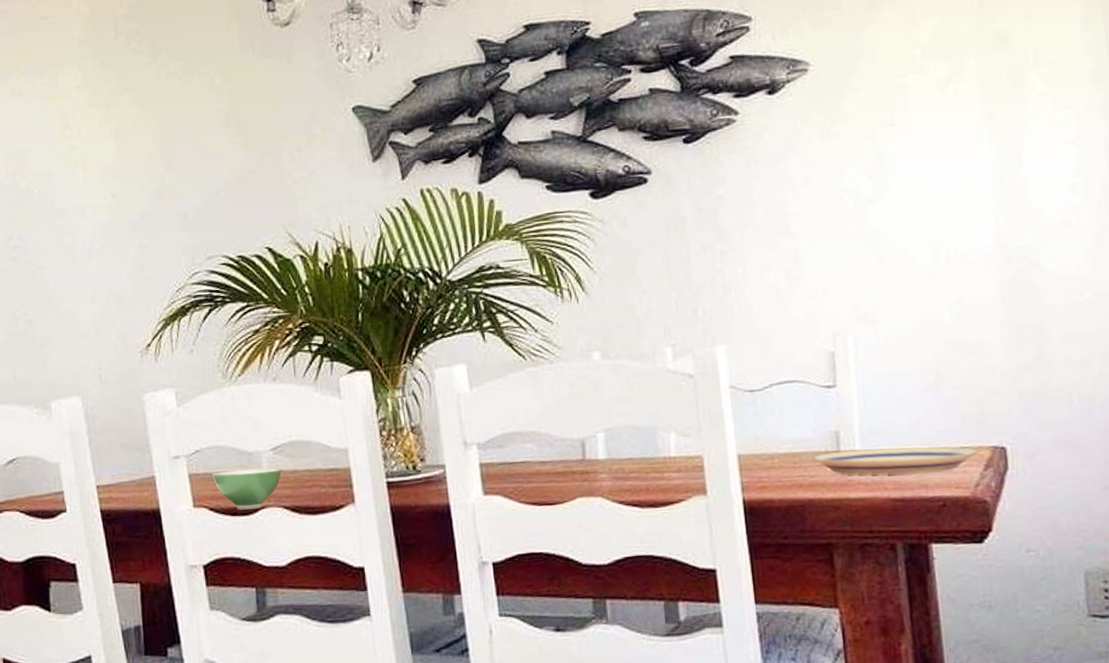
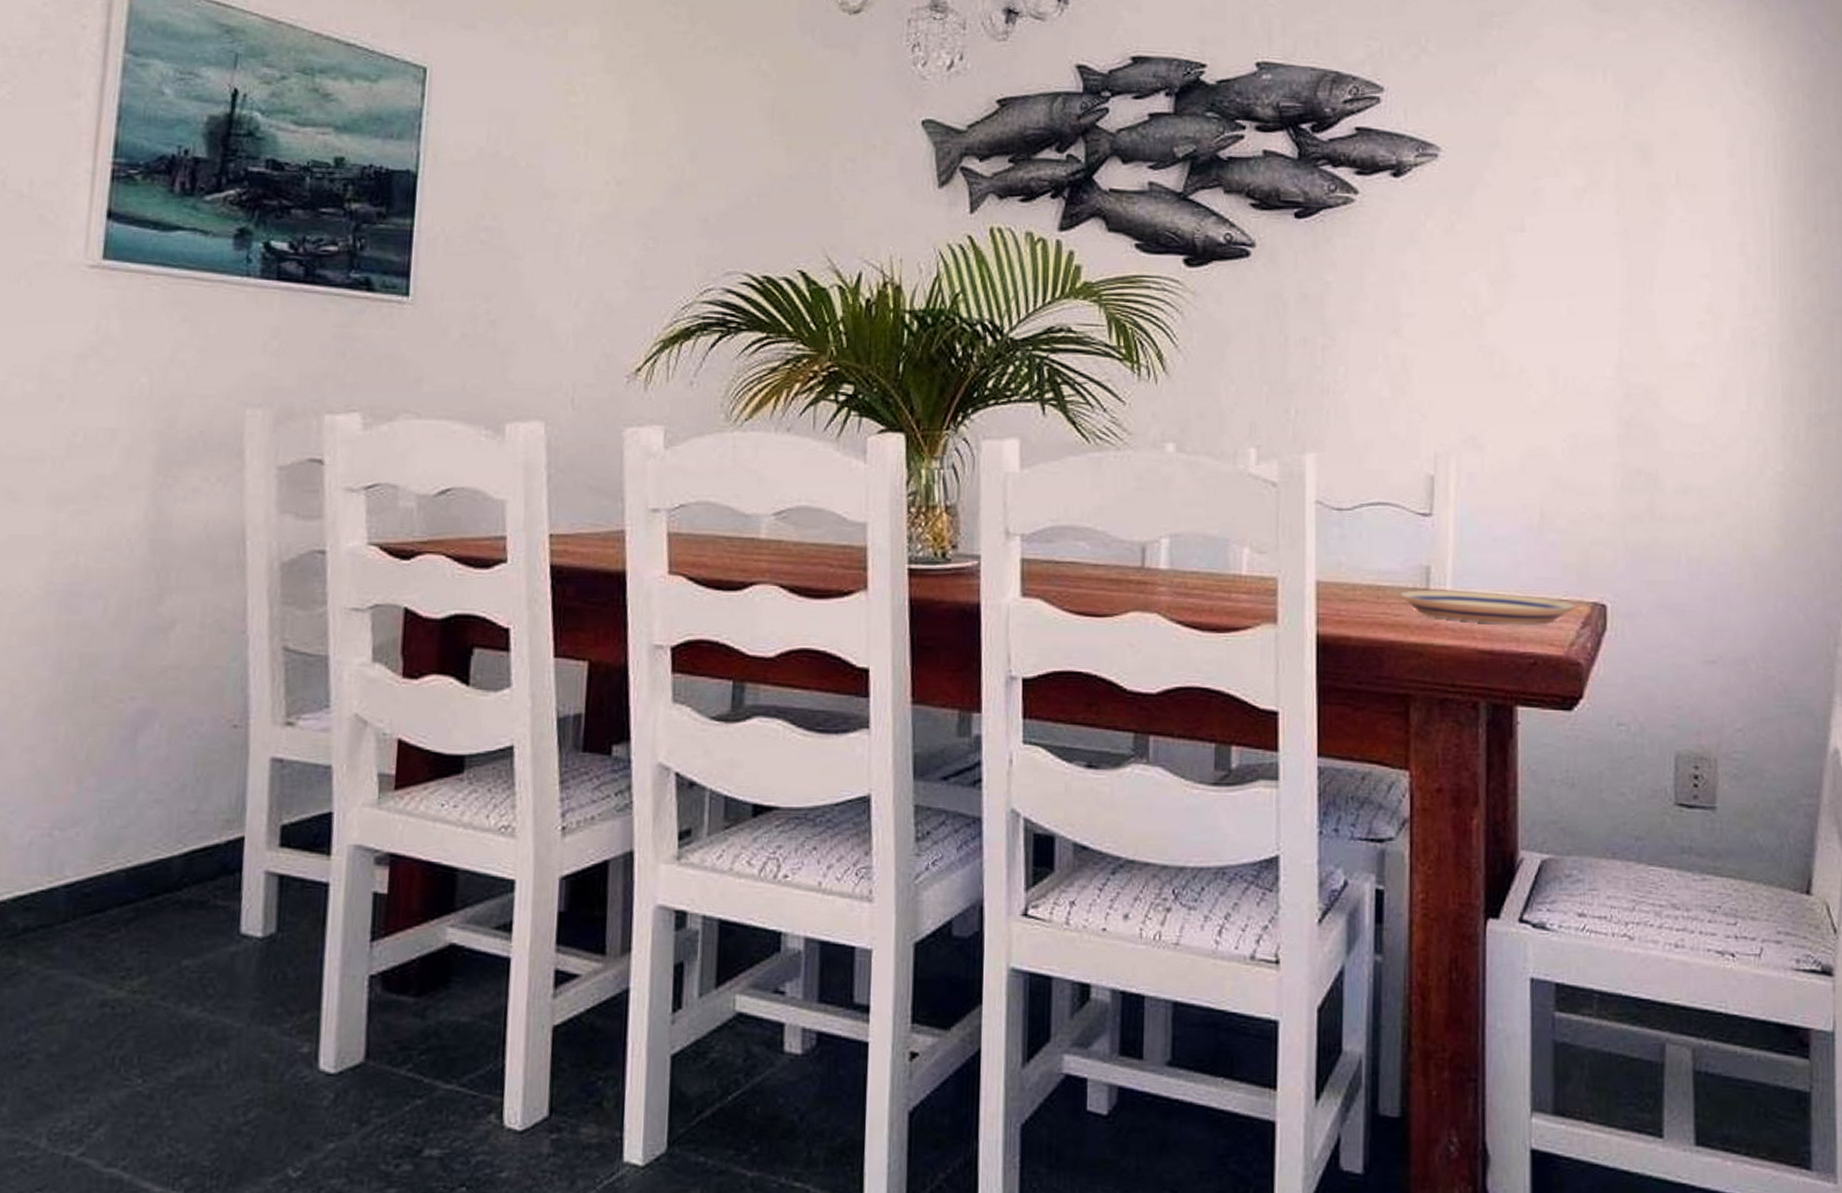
bowl: present [212,467,282,510] -> none [697,533,784,584]

